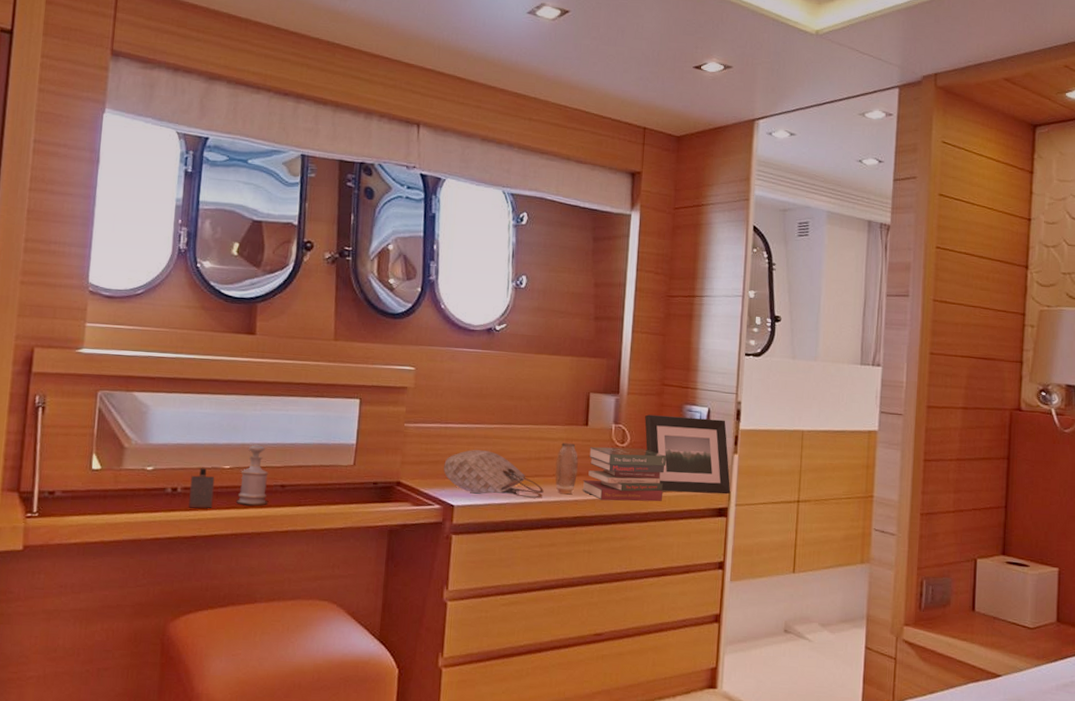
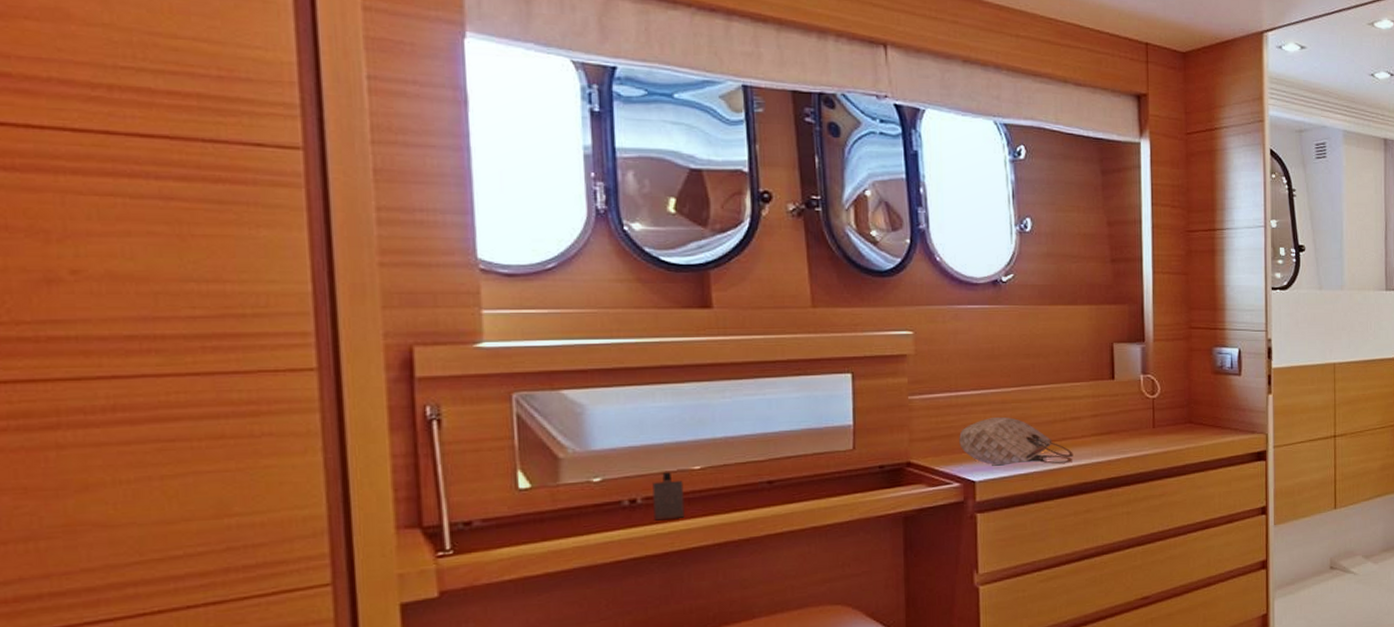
perfume bottle: present [235,443,270,507] -> none [713,436,755,511]
vase: present [555,443,578,495] -> none [1083,400,1108,456]
books: present [582,446,667,502] -> none [1114,398,1200,458]
picture frame: present [644,414,731,495] -> none [1174,360,1268,442]

